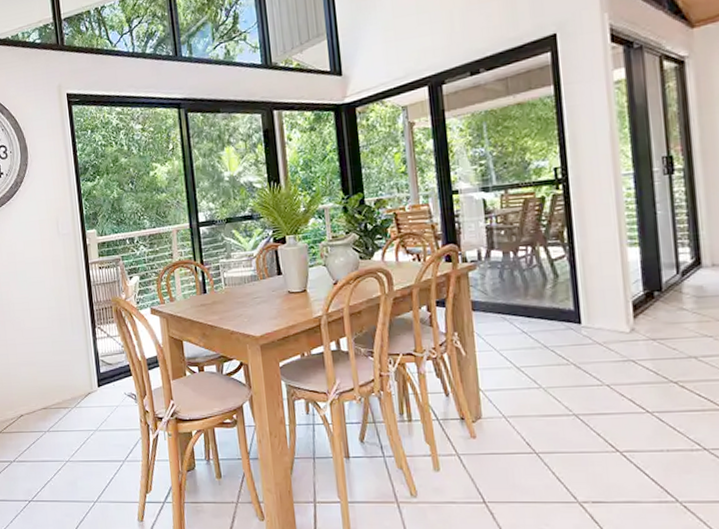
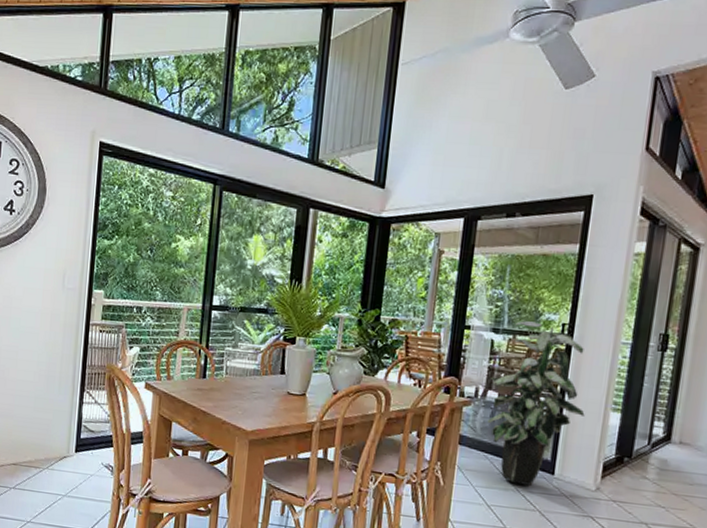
indoor plant: none [490,172,600,340] -> present [487,321,585,486]

